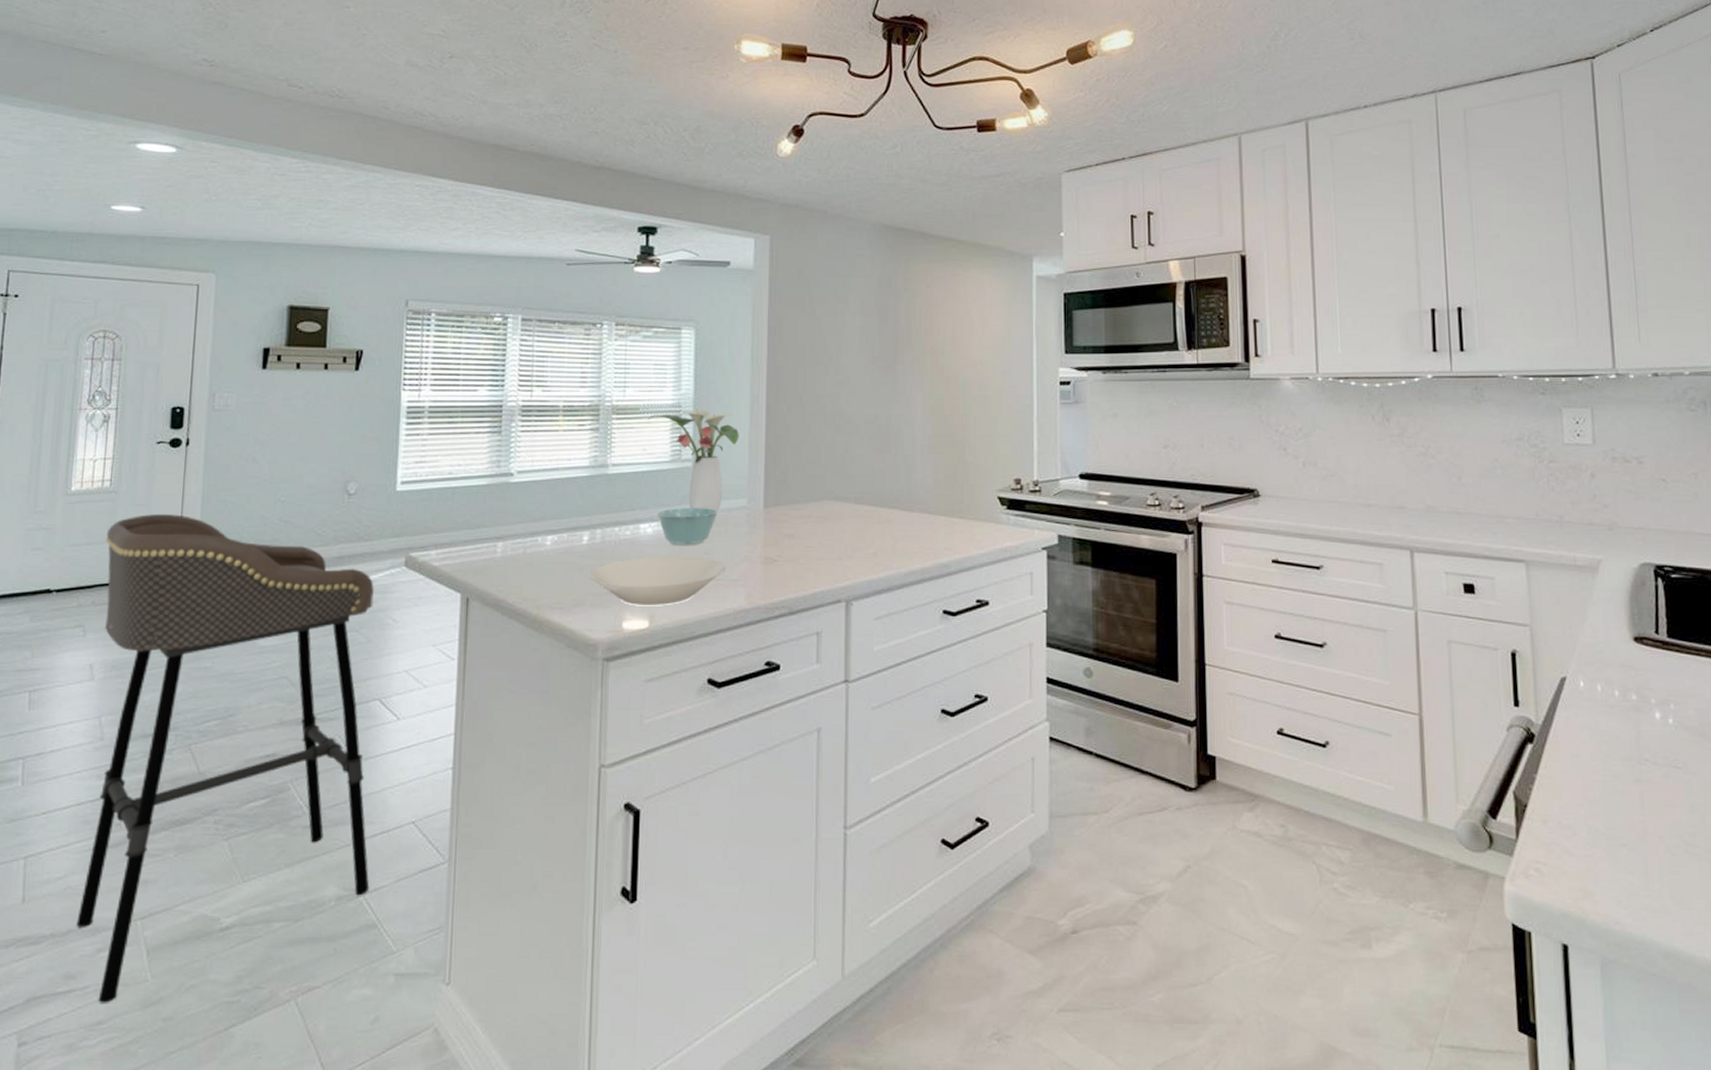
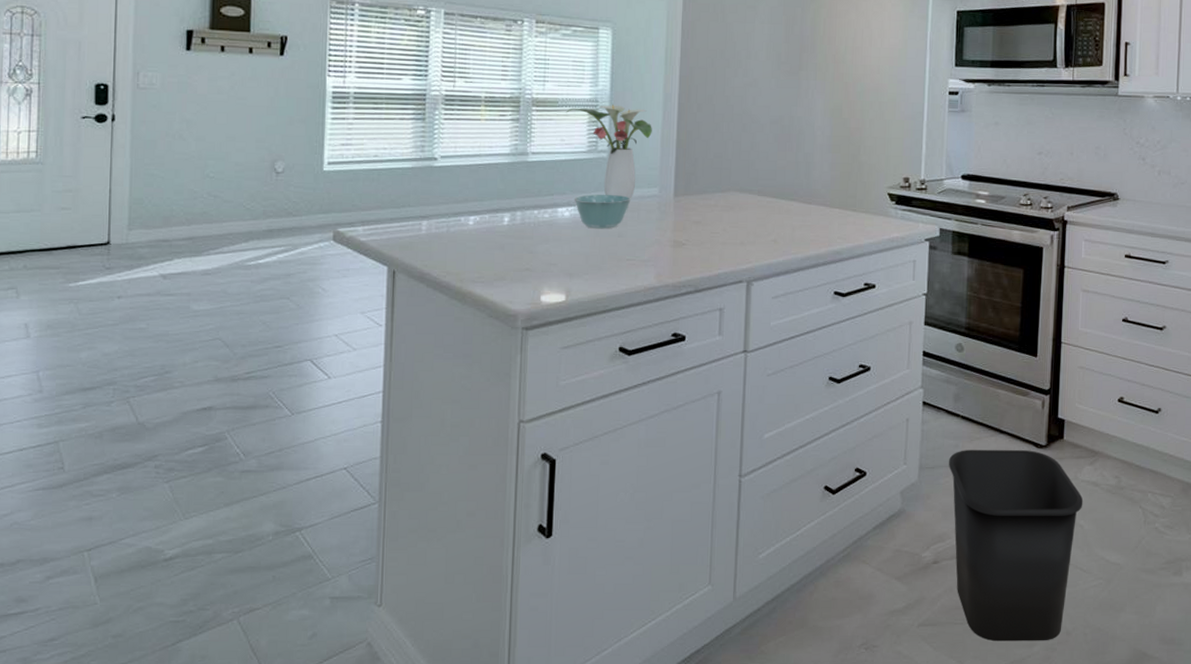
bar stool: present [76,514,374,1003] -> none [25,185,305,623]
decorative bowl: present [588,556,727,605] -> none [509,237,638,281]
waste bin: none [1083,794,1245,1031] -> present [949,450,1084,641]

